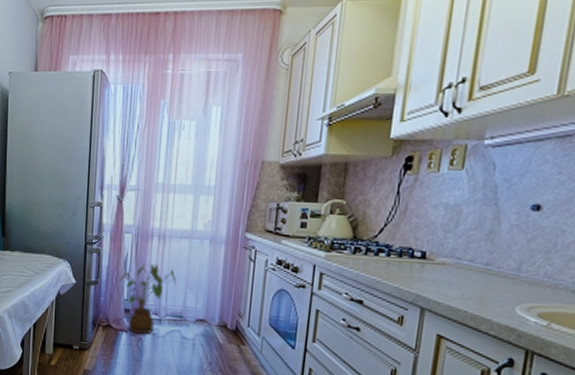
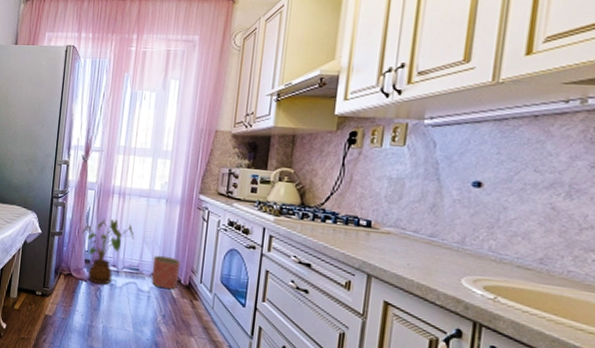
planter: none [196,300,227,336] -> present [151,255,181,290]

